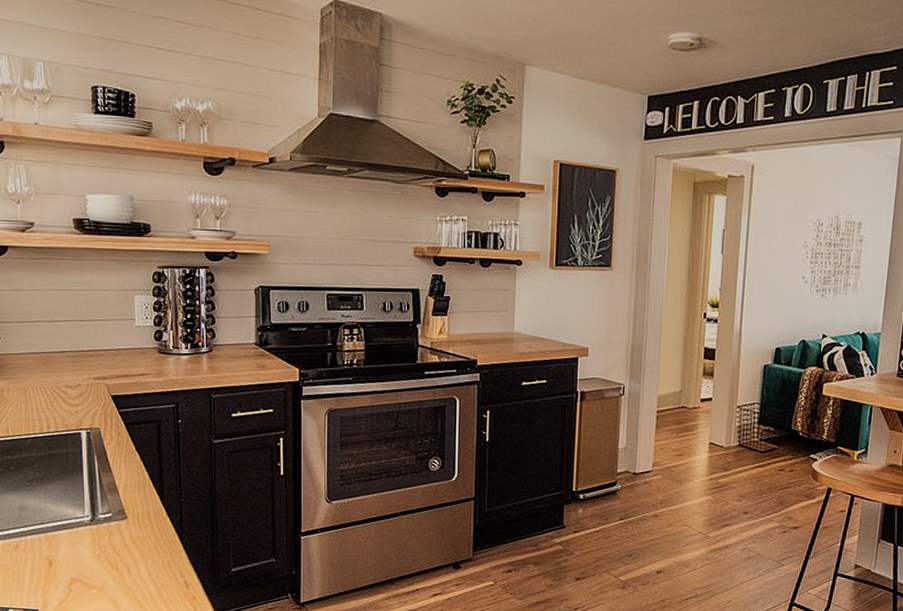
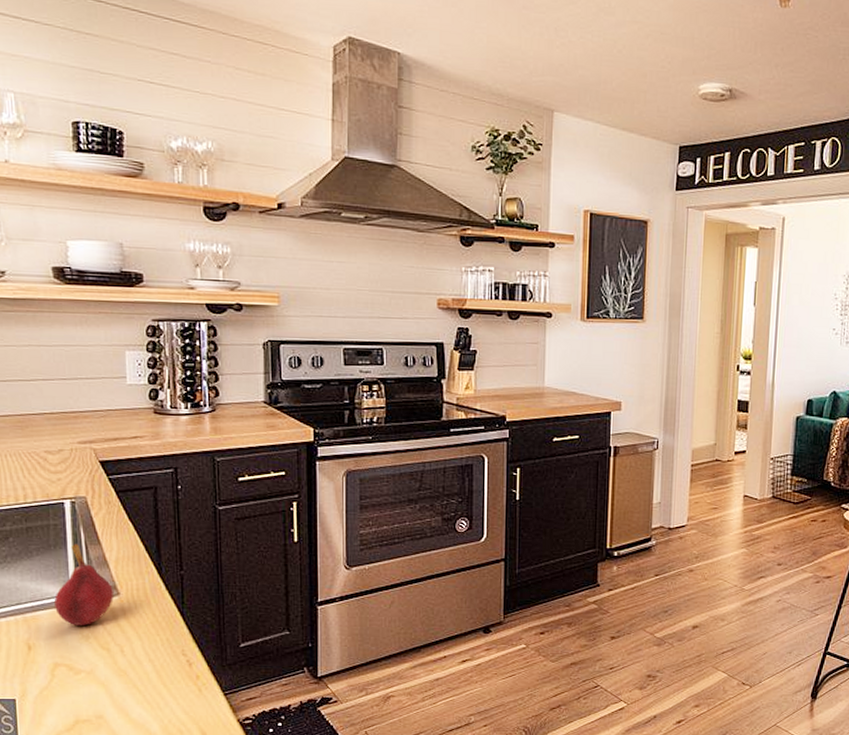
fruit: none [72,471,122,546] -> present [54,544,114,625]

